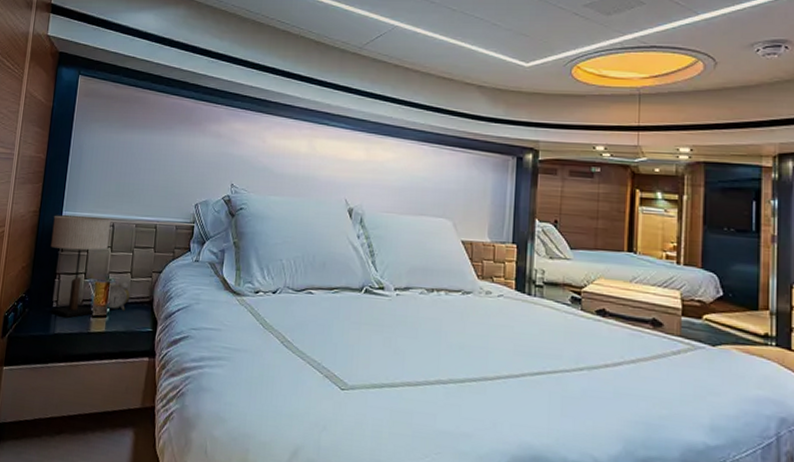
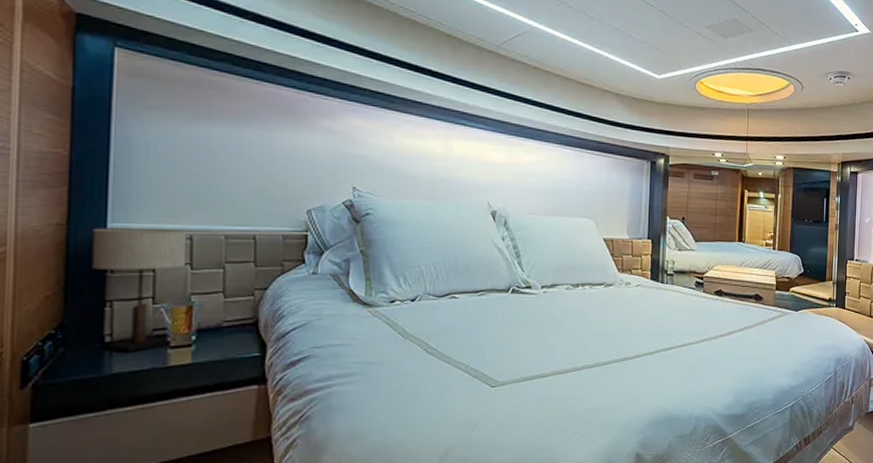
alarm clock: present [103,281,130,312] -> none [186,303,225,339]

